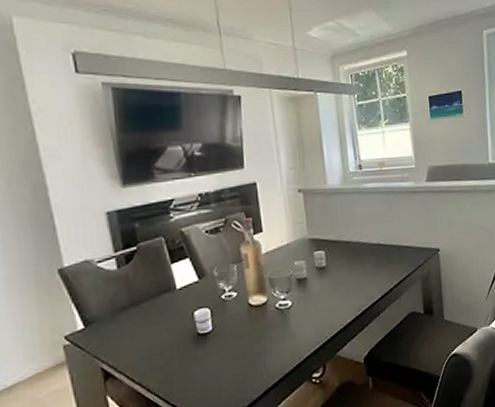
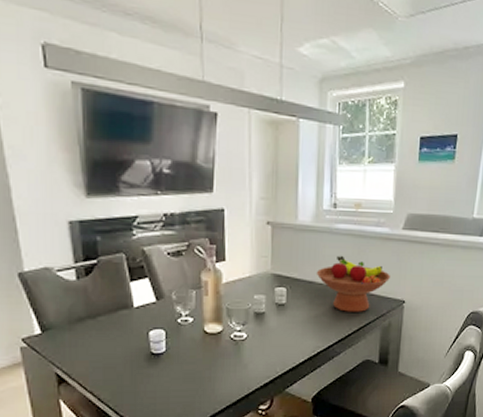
fruit bowl: none [351,212,422,267] -> present [316,255,390,312]

